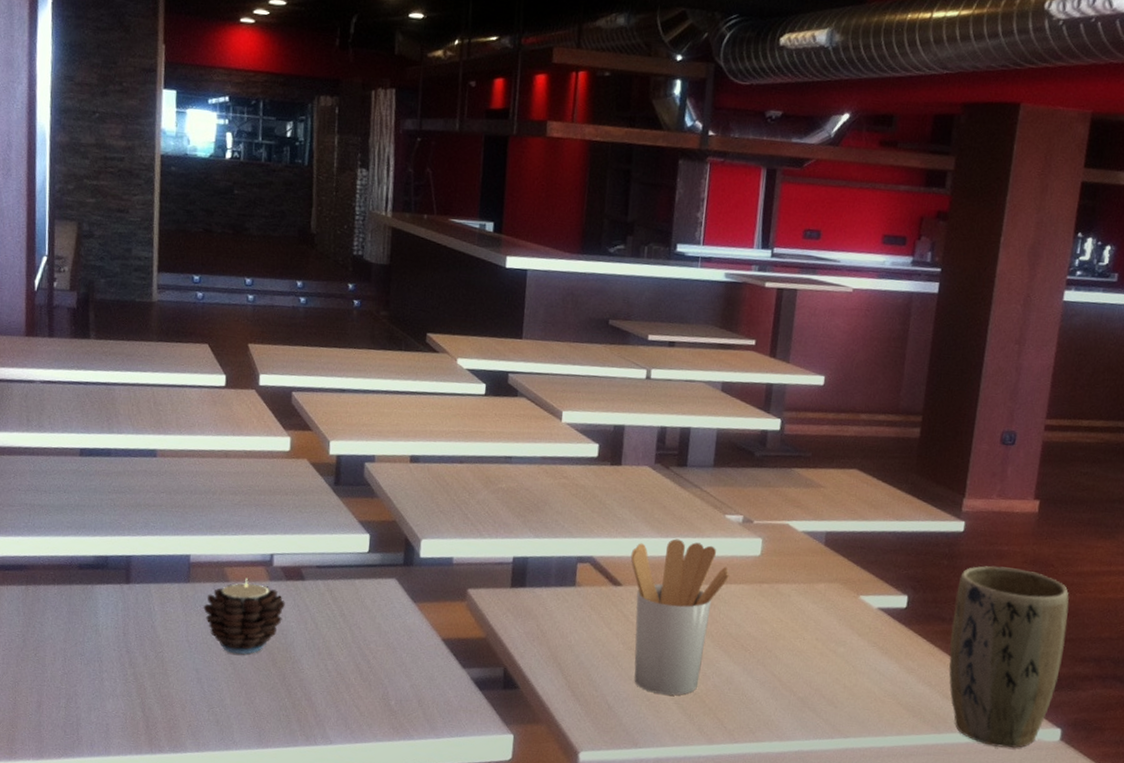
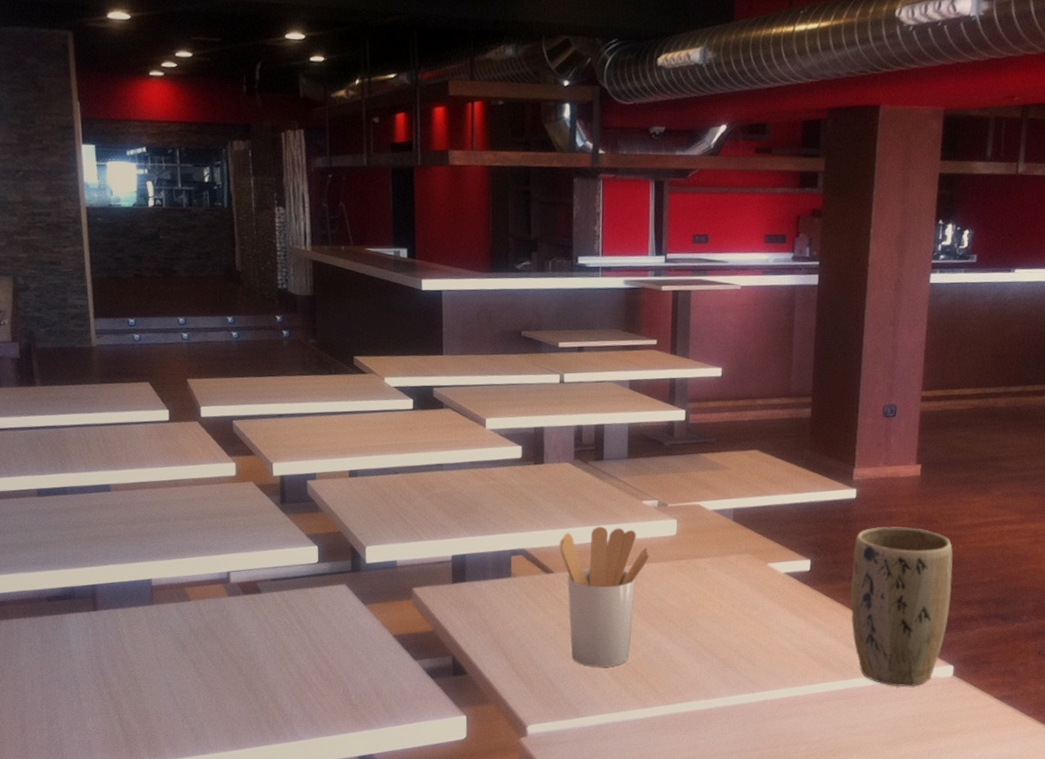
candle: present [203,577,285,655] -> none [169,595,245,667]

